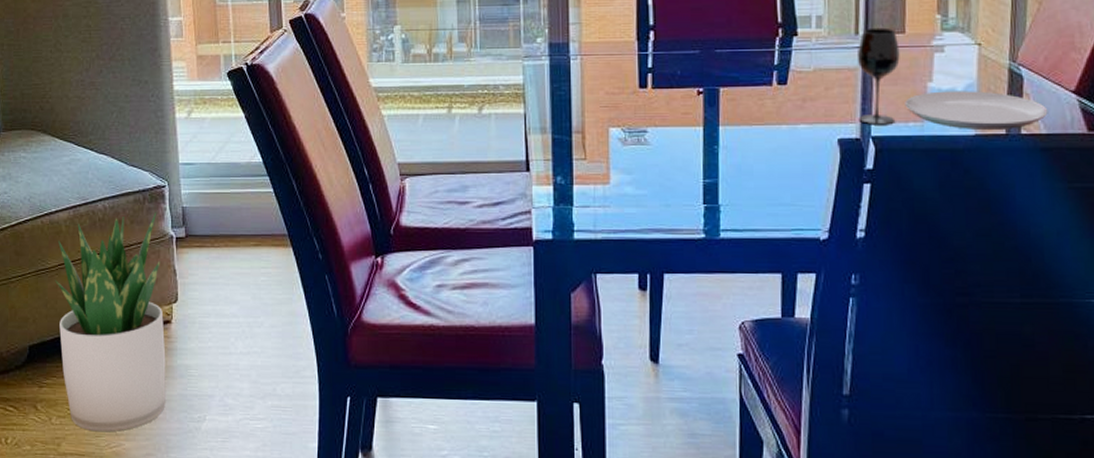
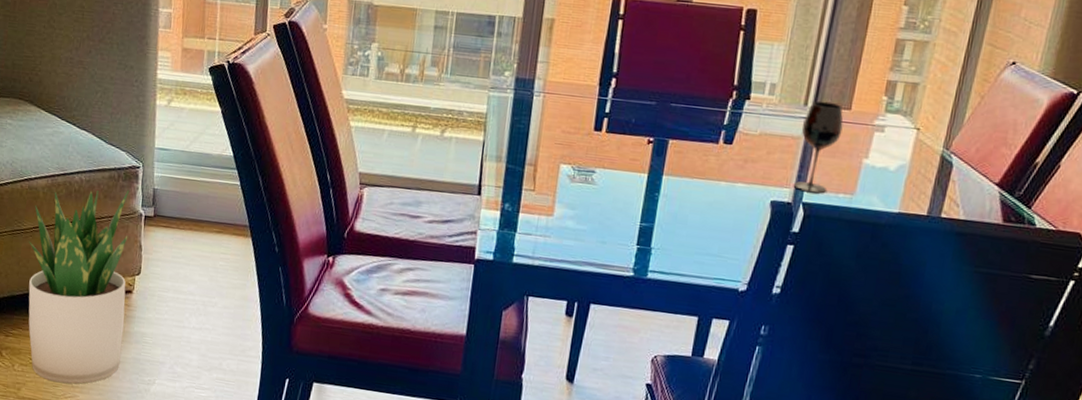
plate: present [904,91,1048,129] -> none [838,167,970,212]

